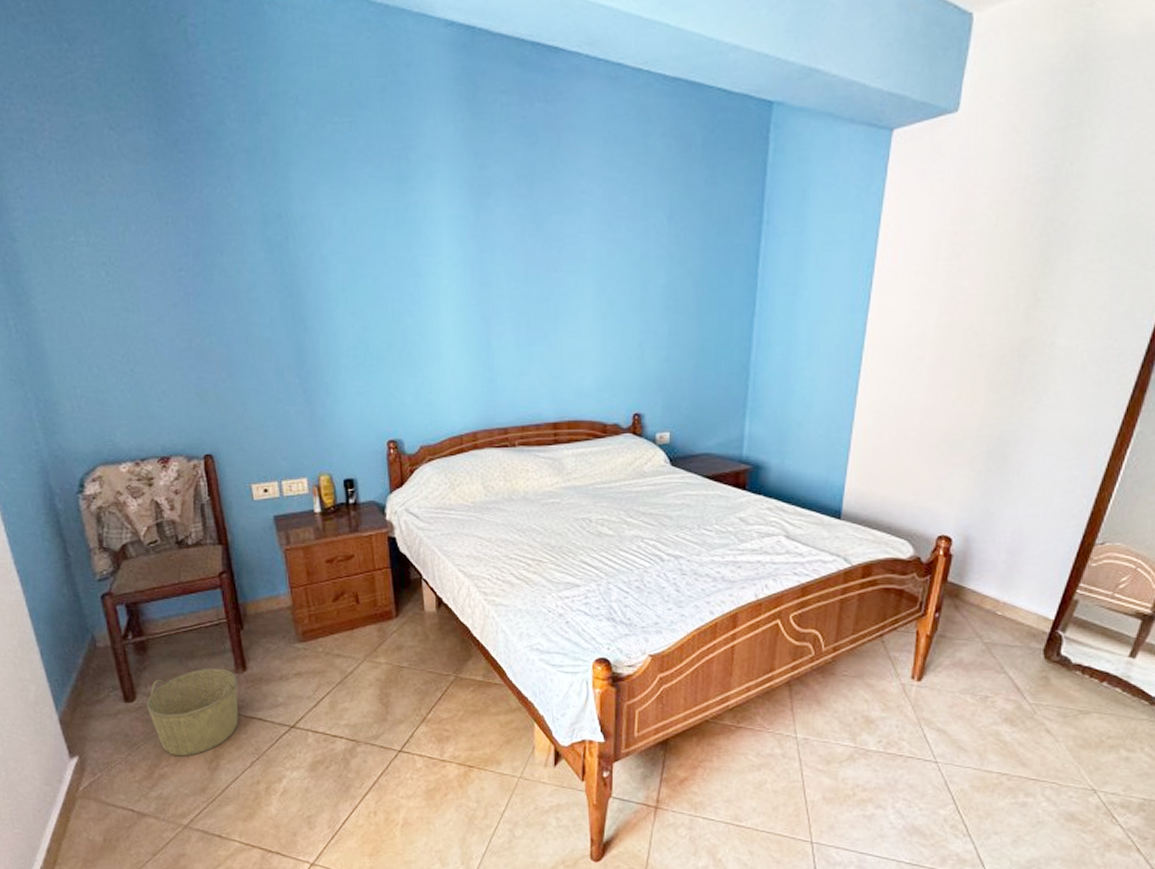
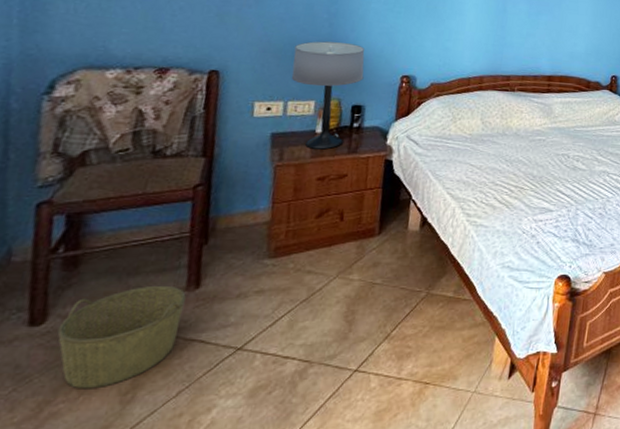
table lamp: none [275,410,349,530] -> present [291,41,365,150]

